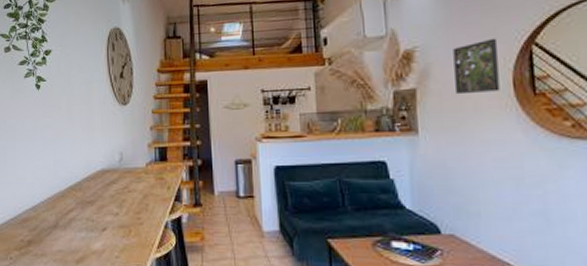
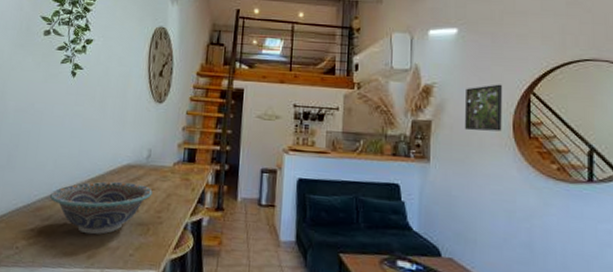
decorative bowl: none [34,187,129,241] -> present [50,181,153,235]

